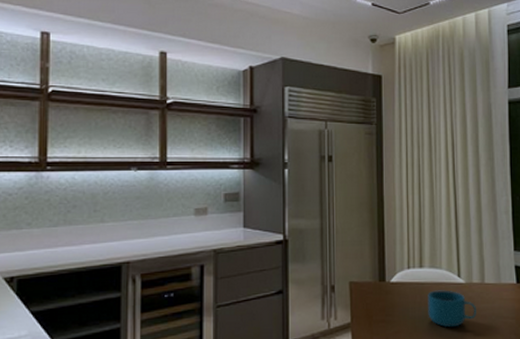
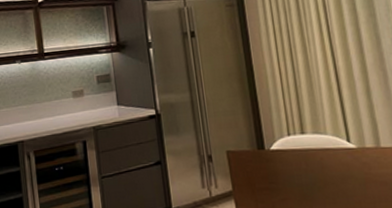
cup: present [428,290,476,328] -> none [314,156,375,195]

